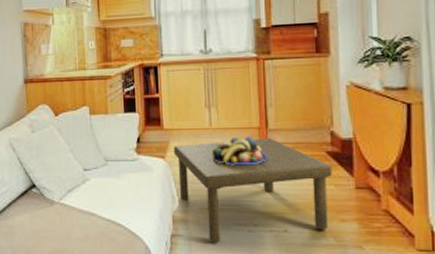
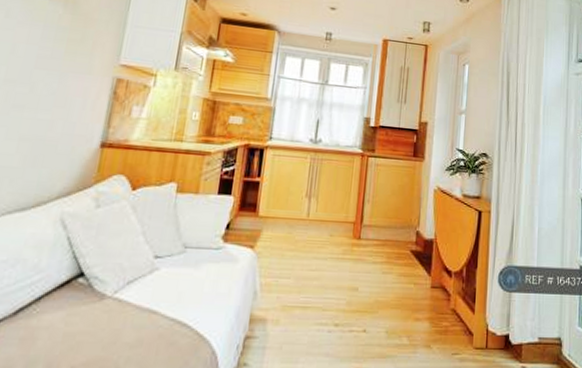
coffee table: present [173,137,332,243] -> none [263,232,414,345]
fruit bowl: present [212,136,269,165] -> none [304,230,359,261]

